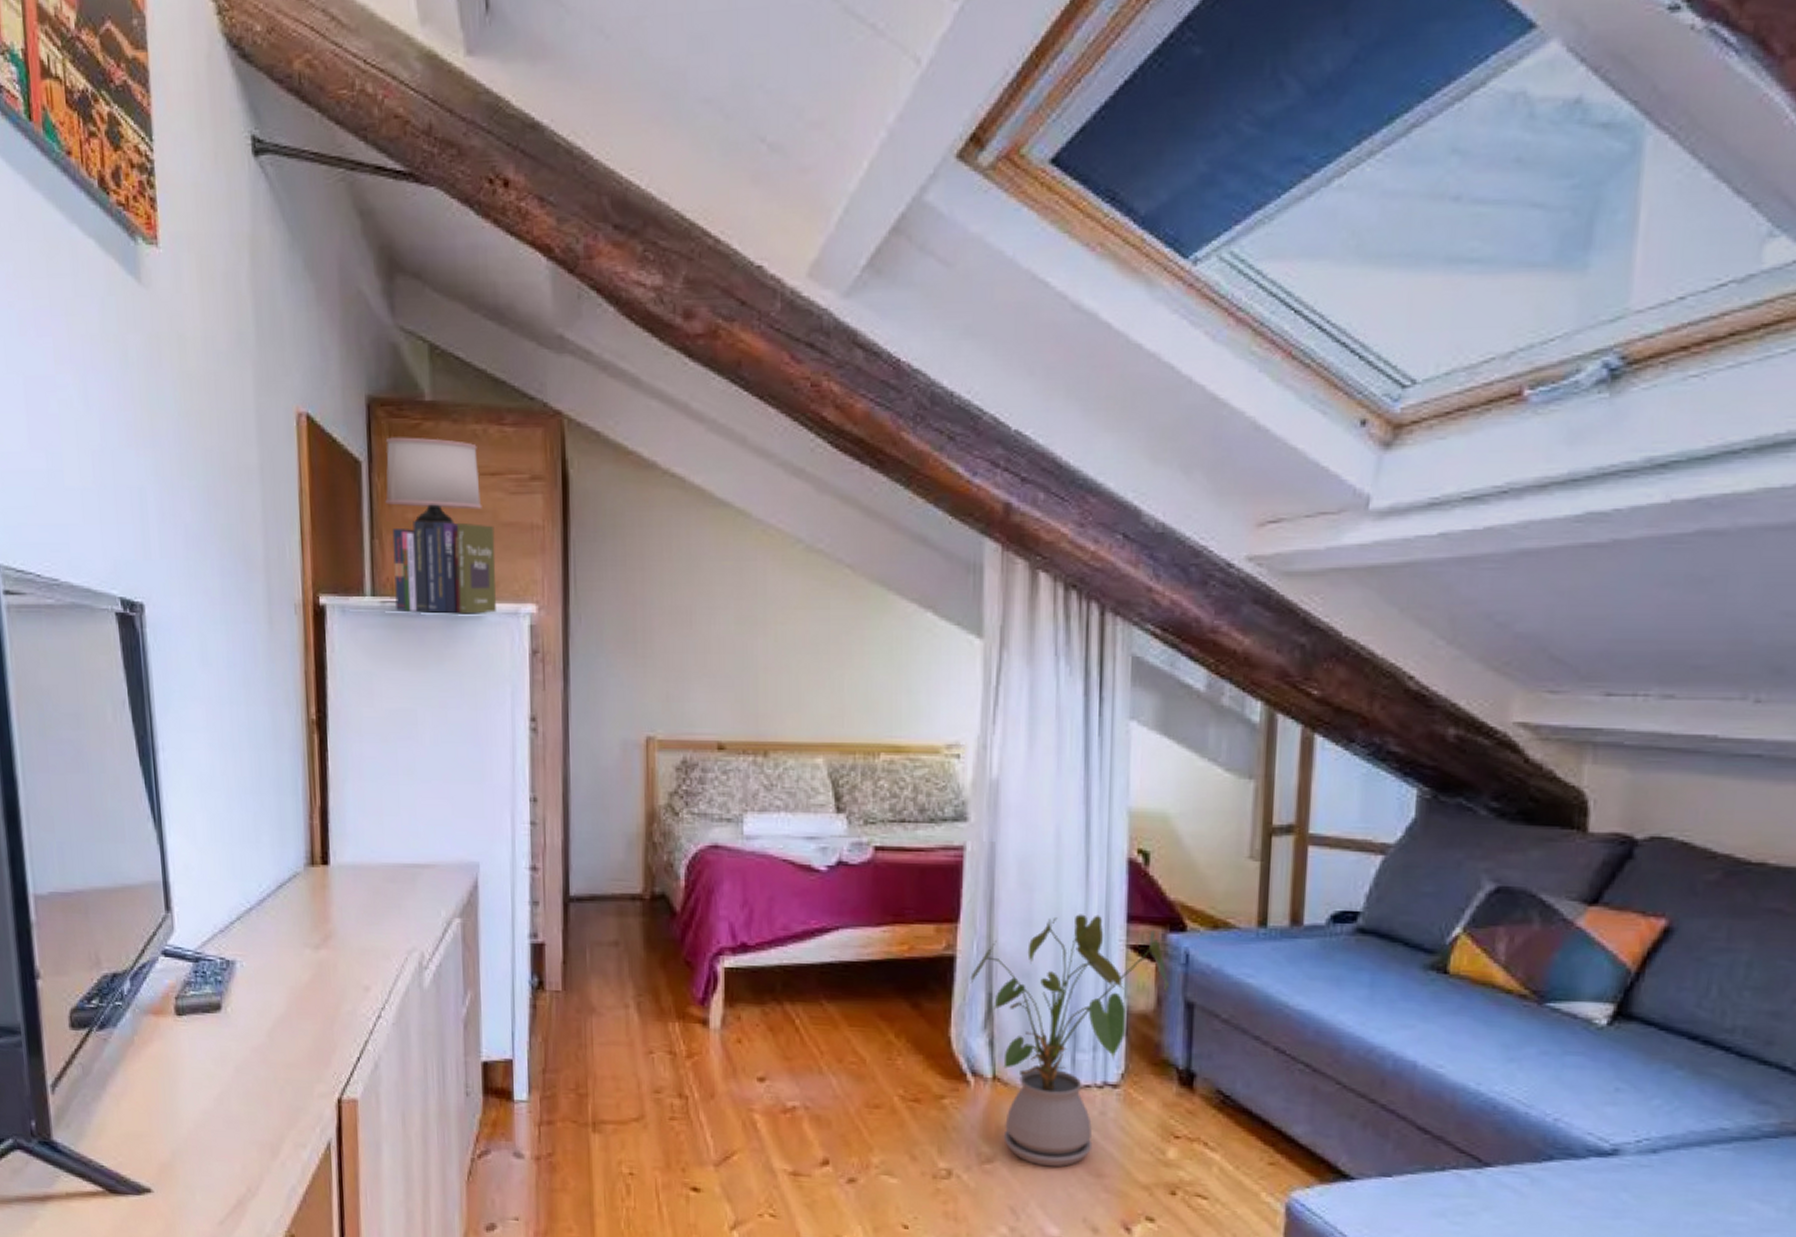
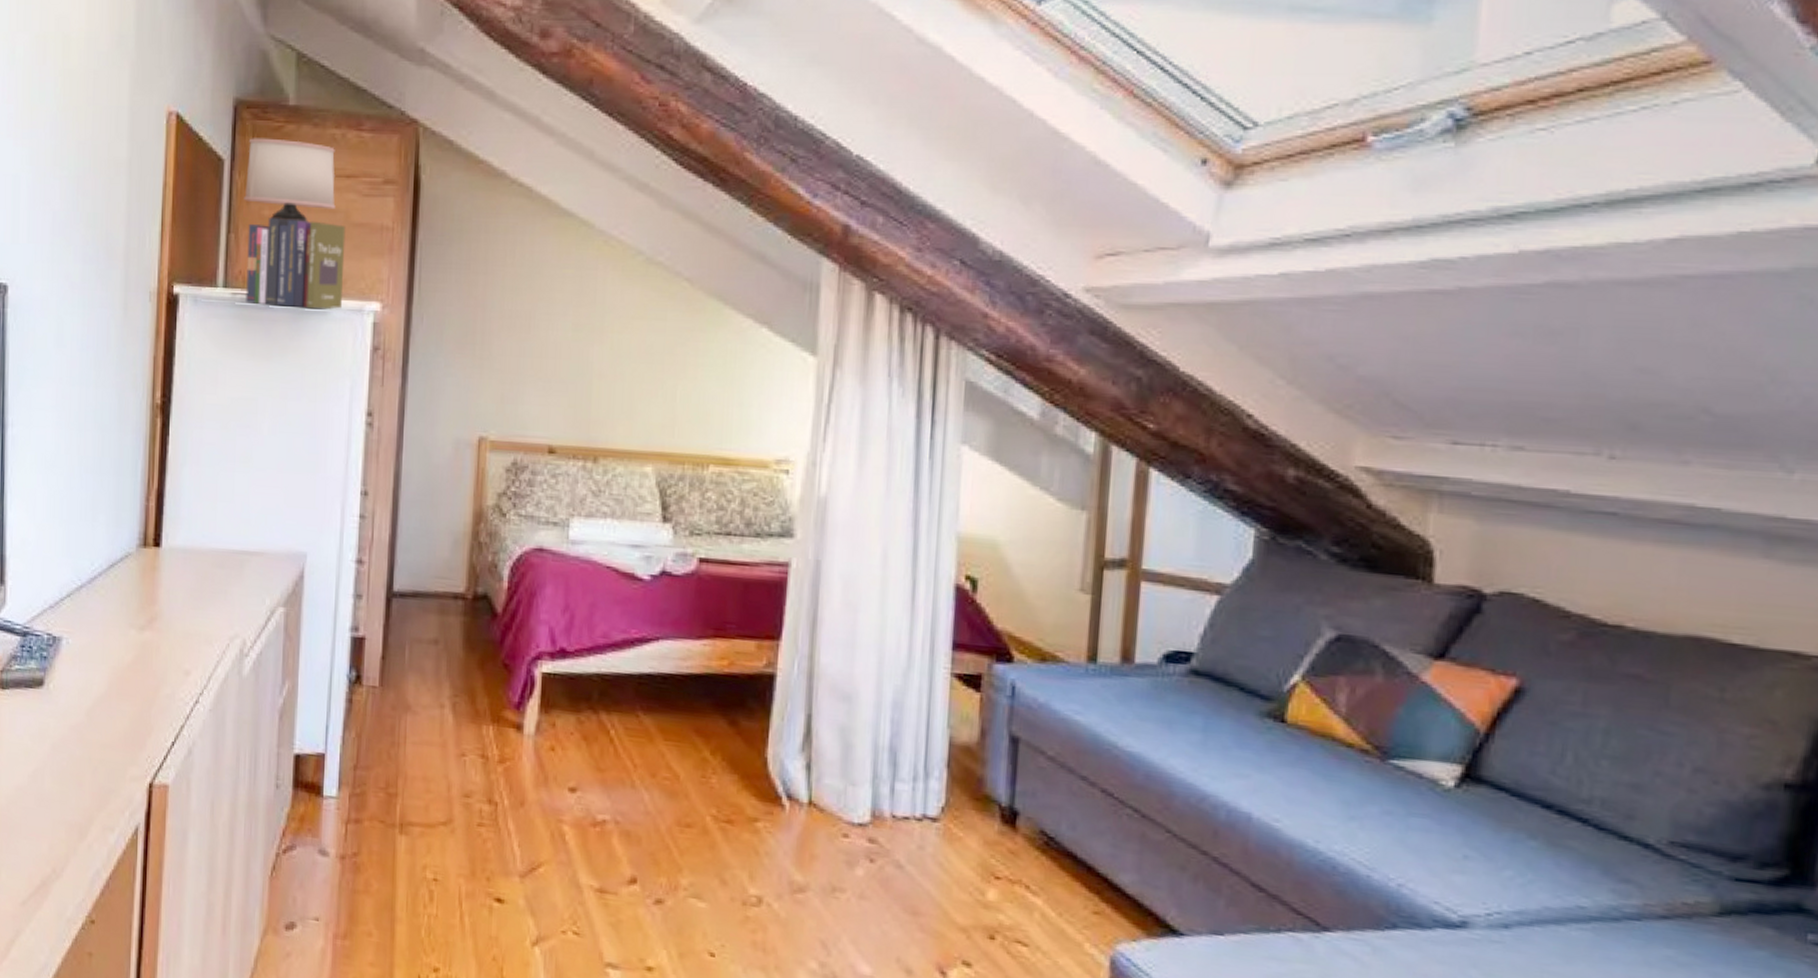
house plant: present [970,914,1169,1167] -> none [789,638,994,902]

